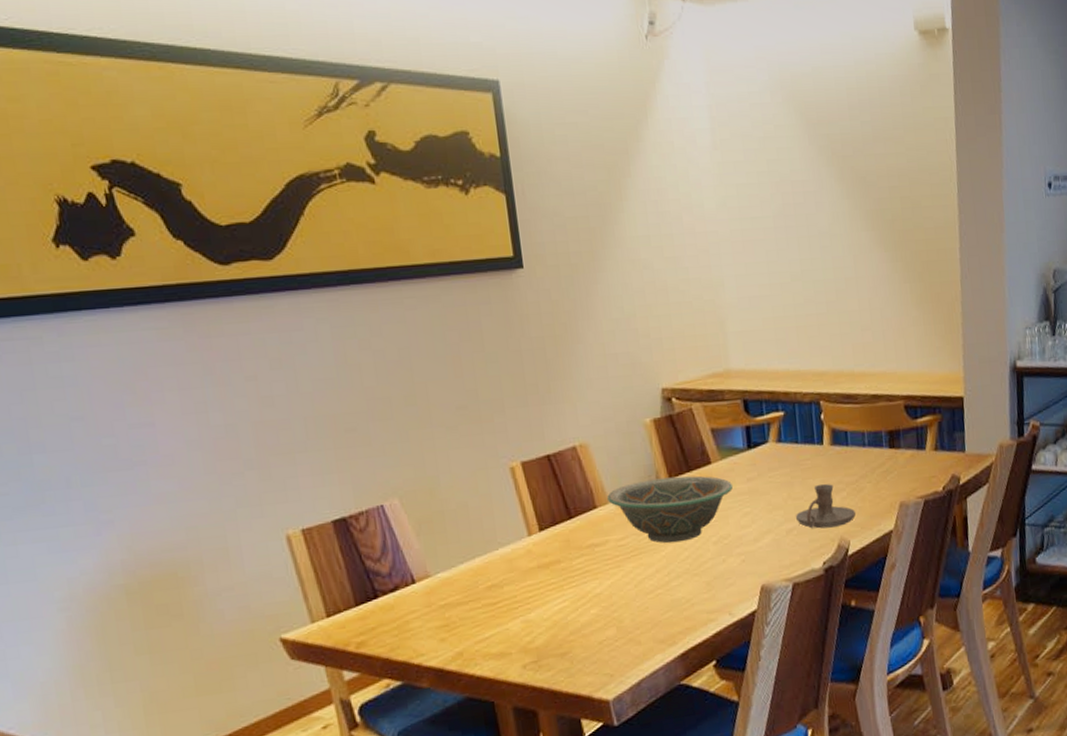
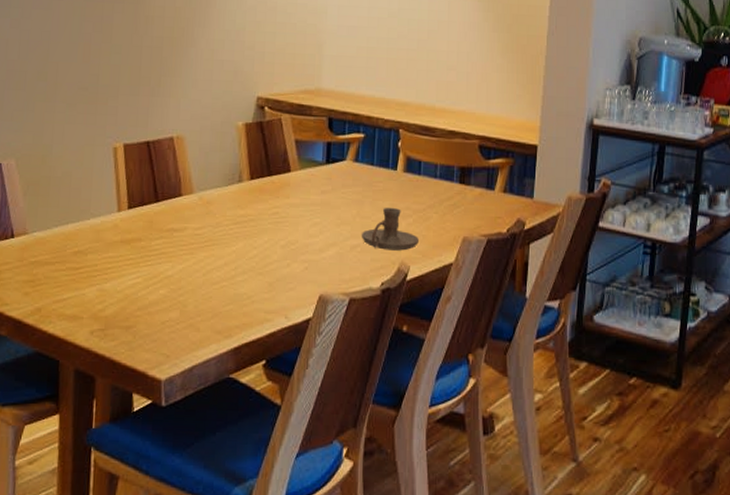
decorative bowl: present [607,475,734,543] -> none [193,177,308,240]

